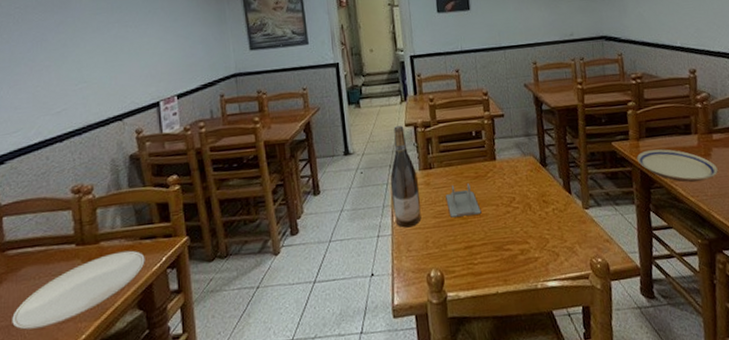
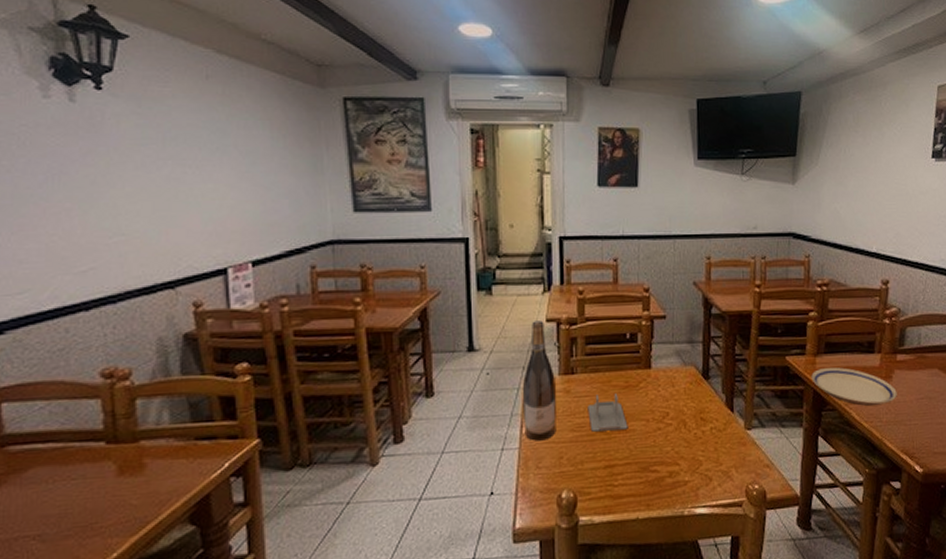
plate: present [12,250,145,330] -> none [14,452,201,545]

